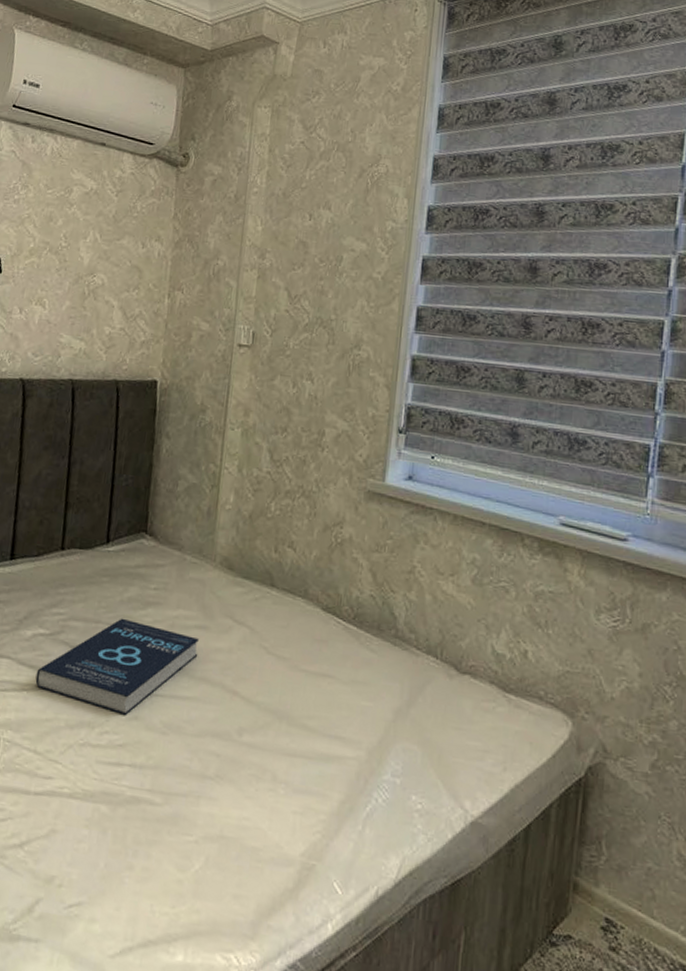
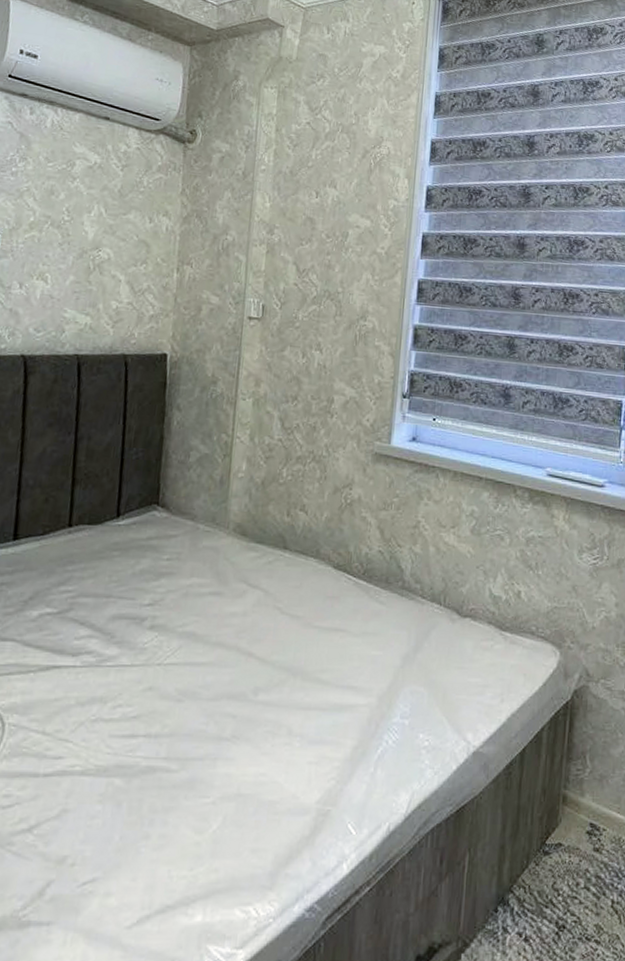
book: present [35,618,199,715] -> none [42,590,213,686]

